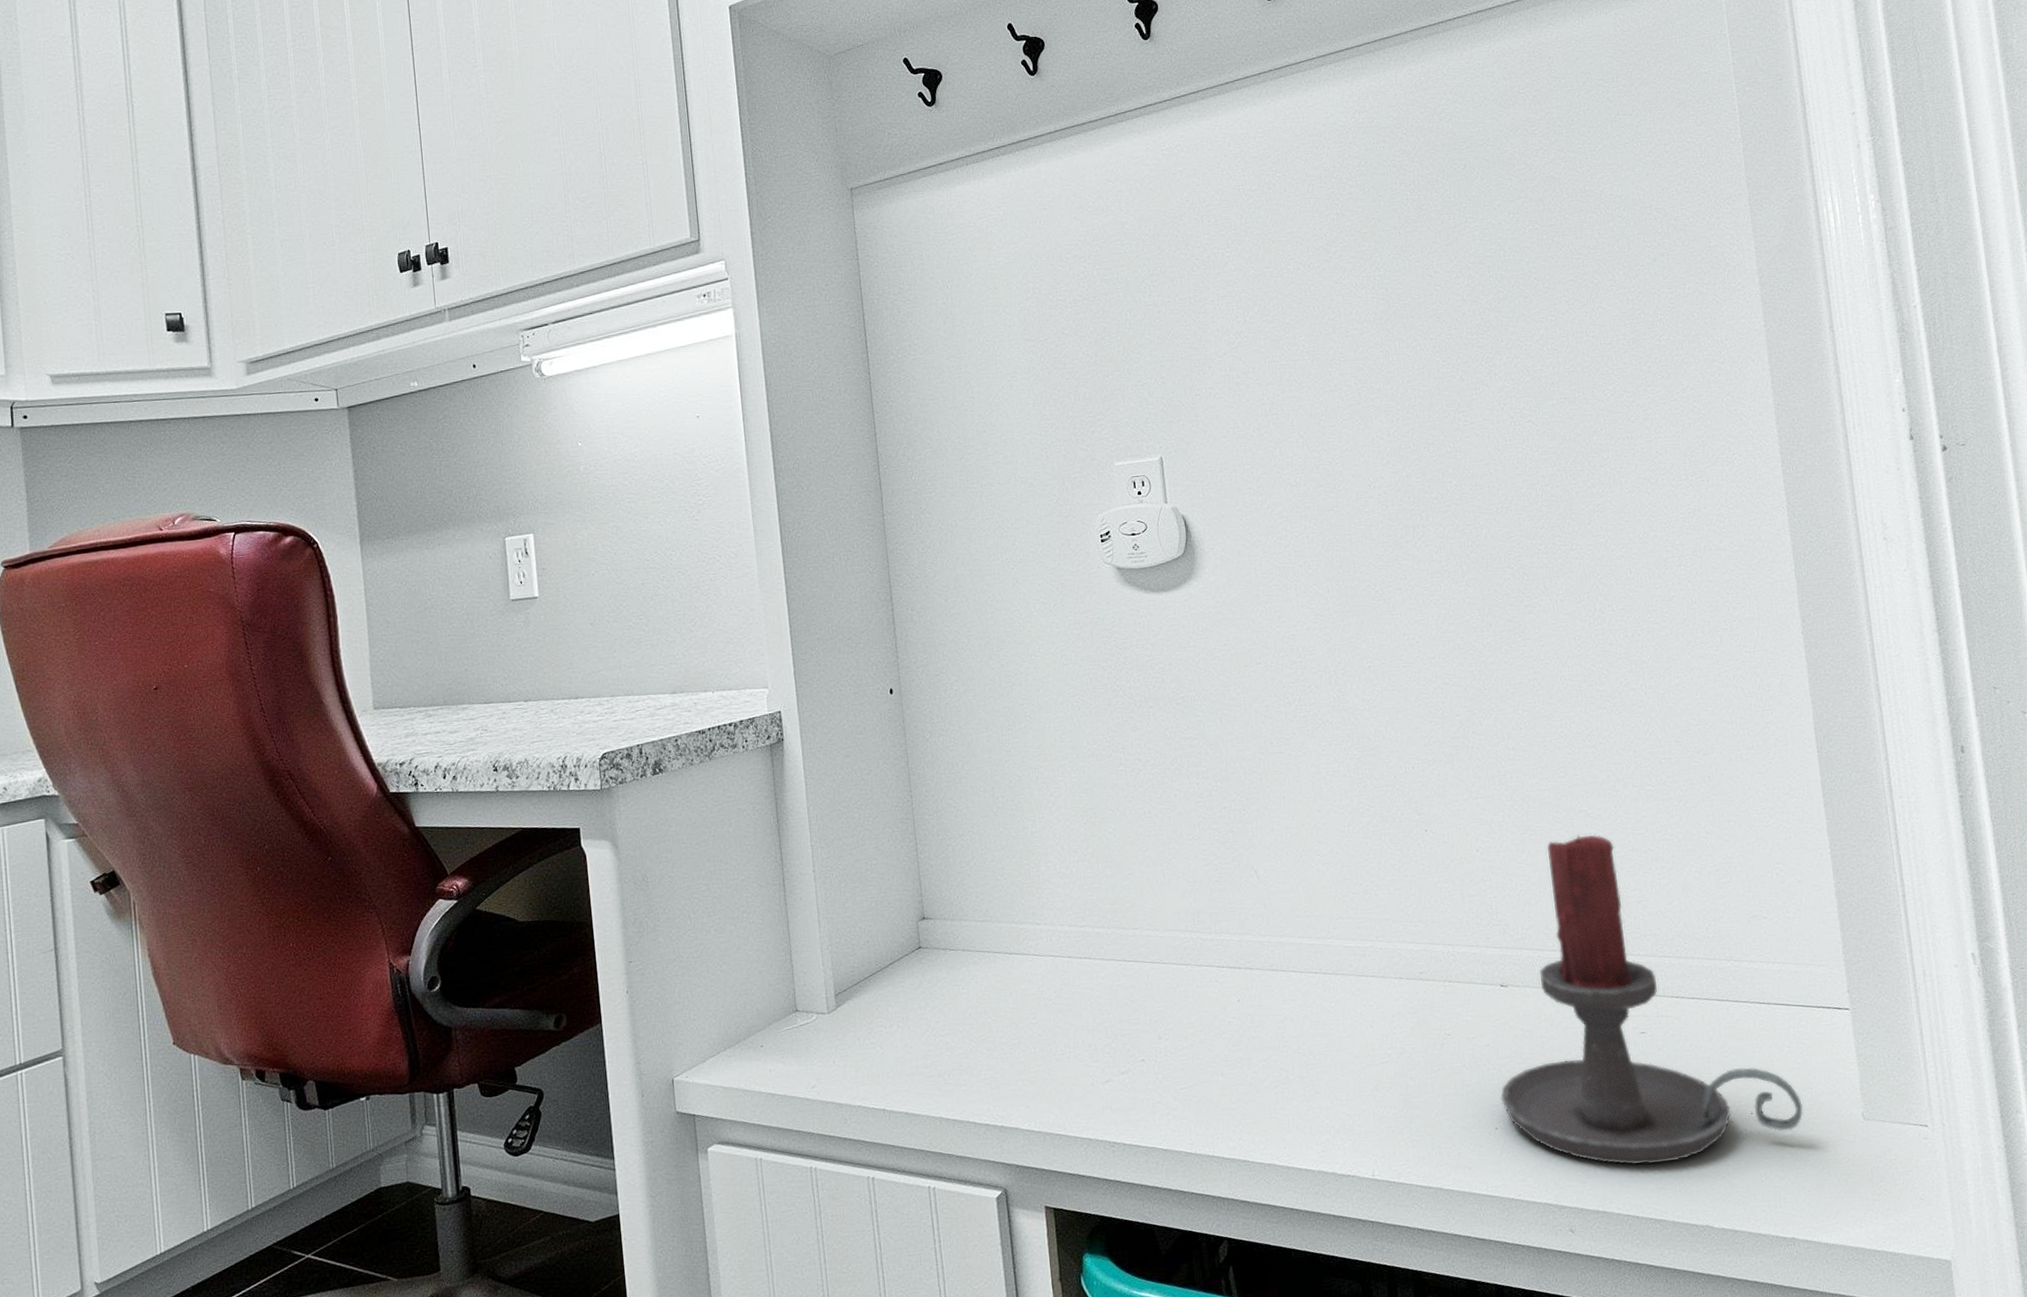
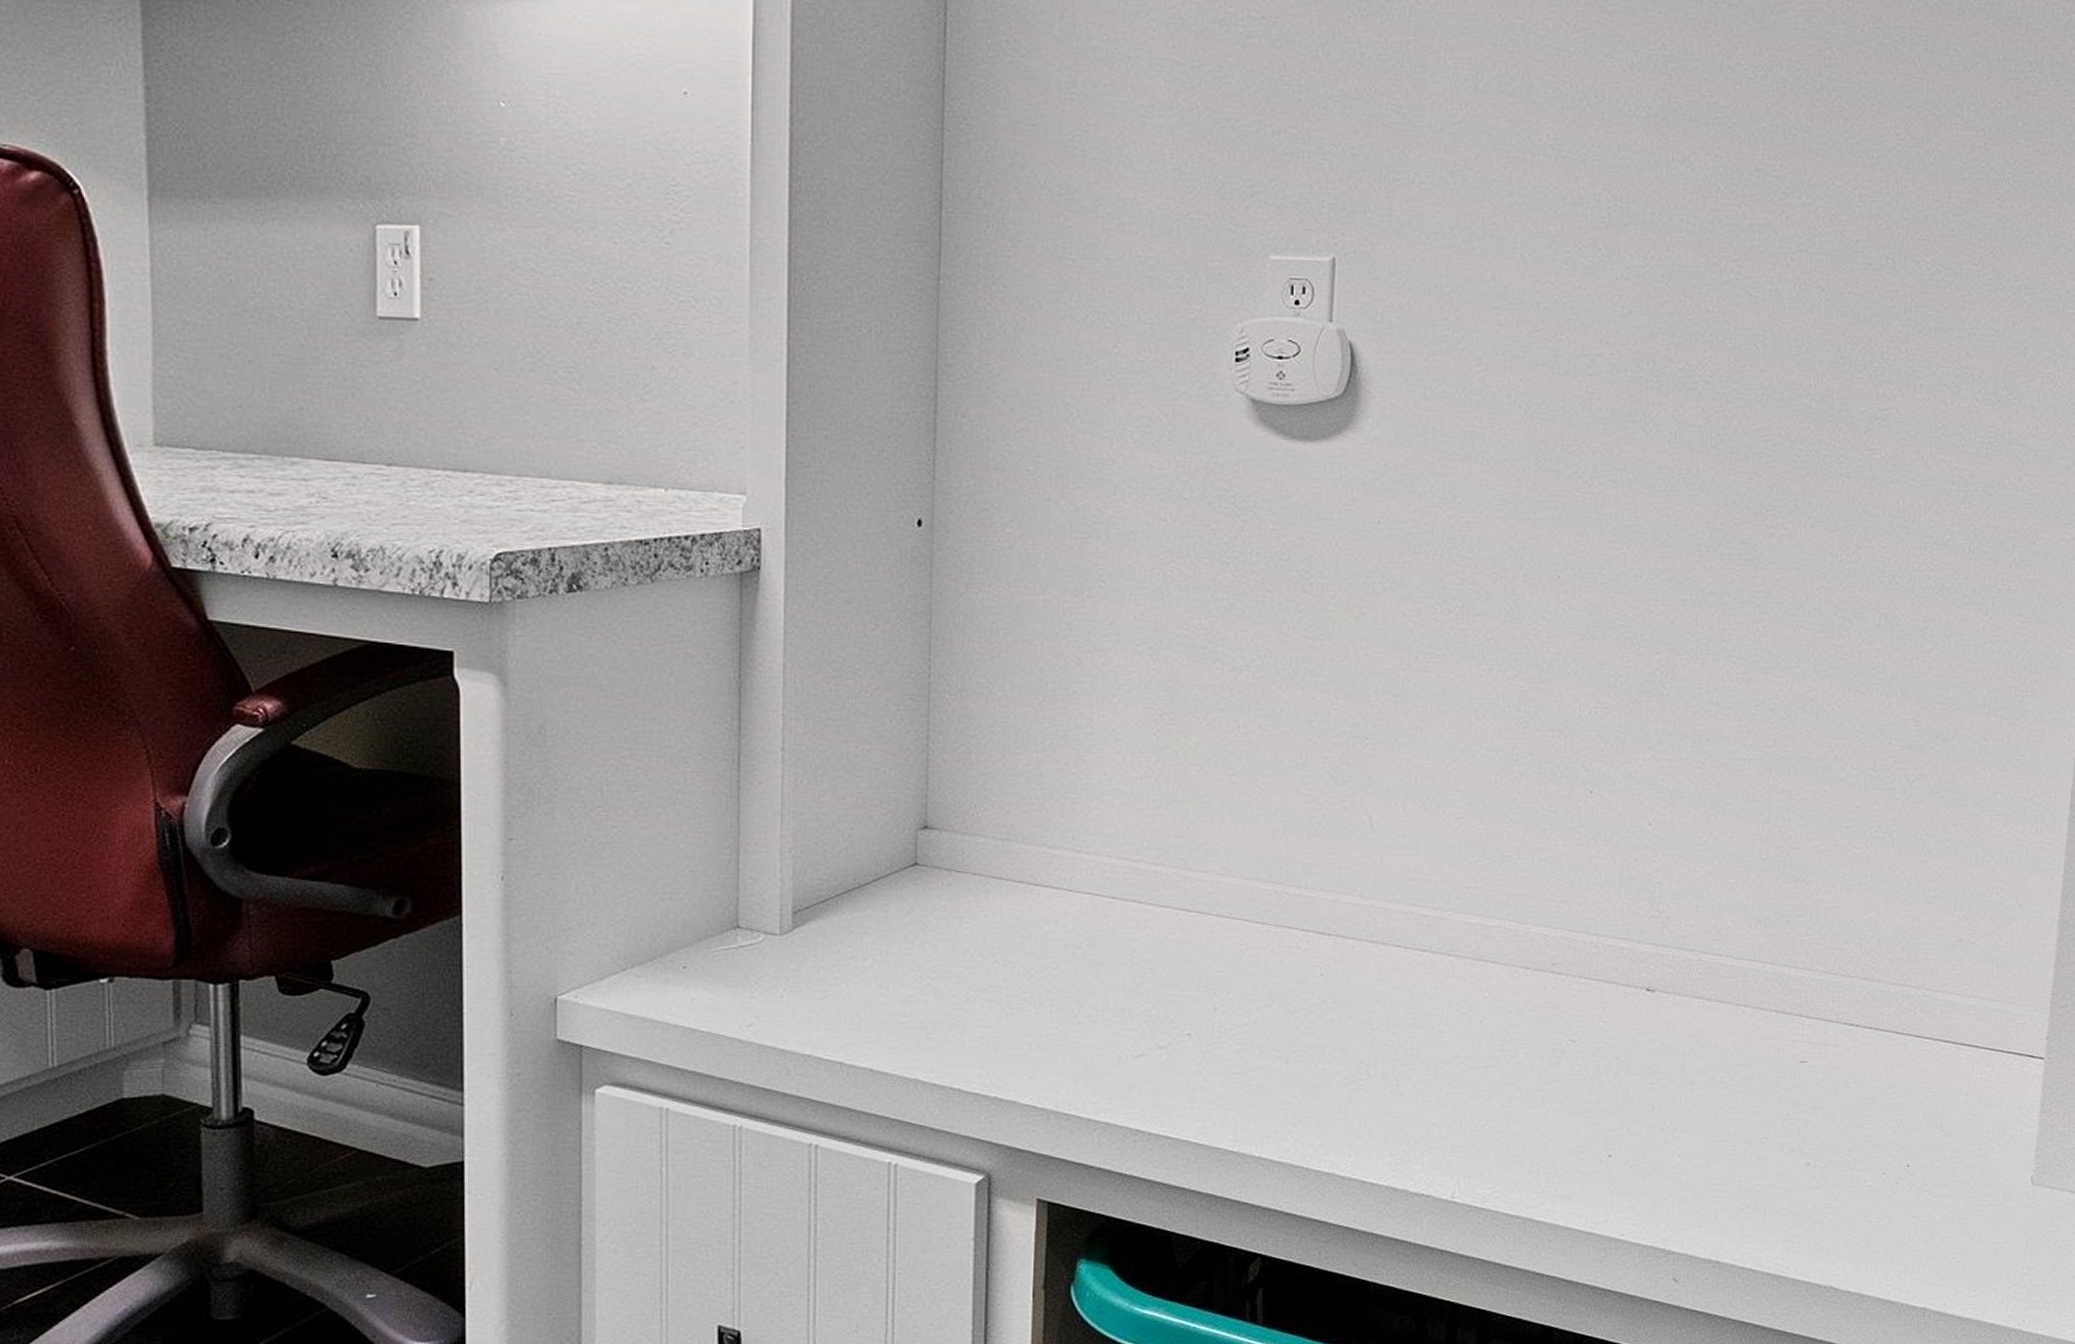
candle holder: present [1500,834,1804,1166] -> none [1621,818,1968,1213]

